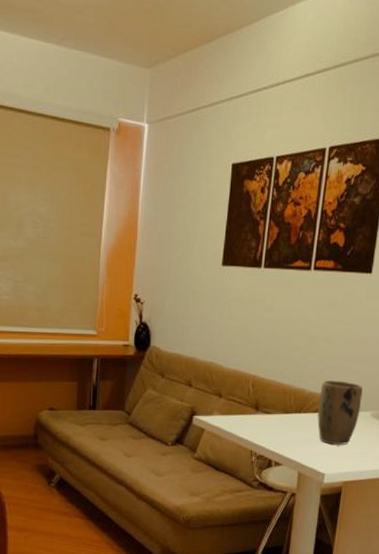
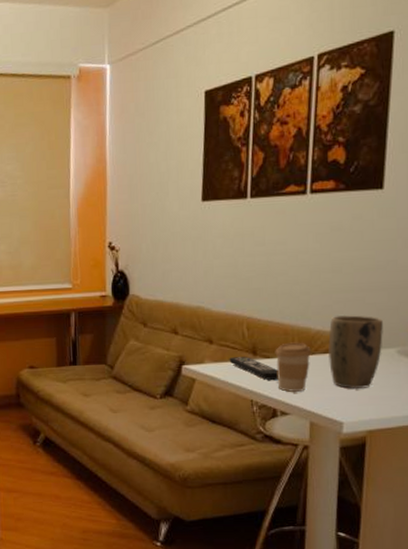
remote control: none [235,411,276,433] -> present [229,357,278,380]
coffee cup: none [274,401,304,445] -> present [275,342,311,392]

